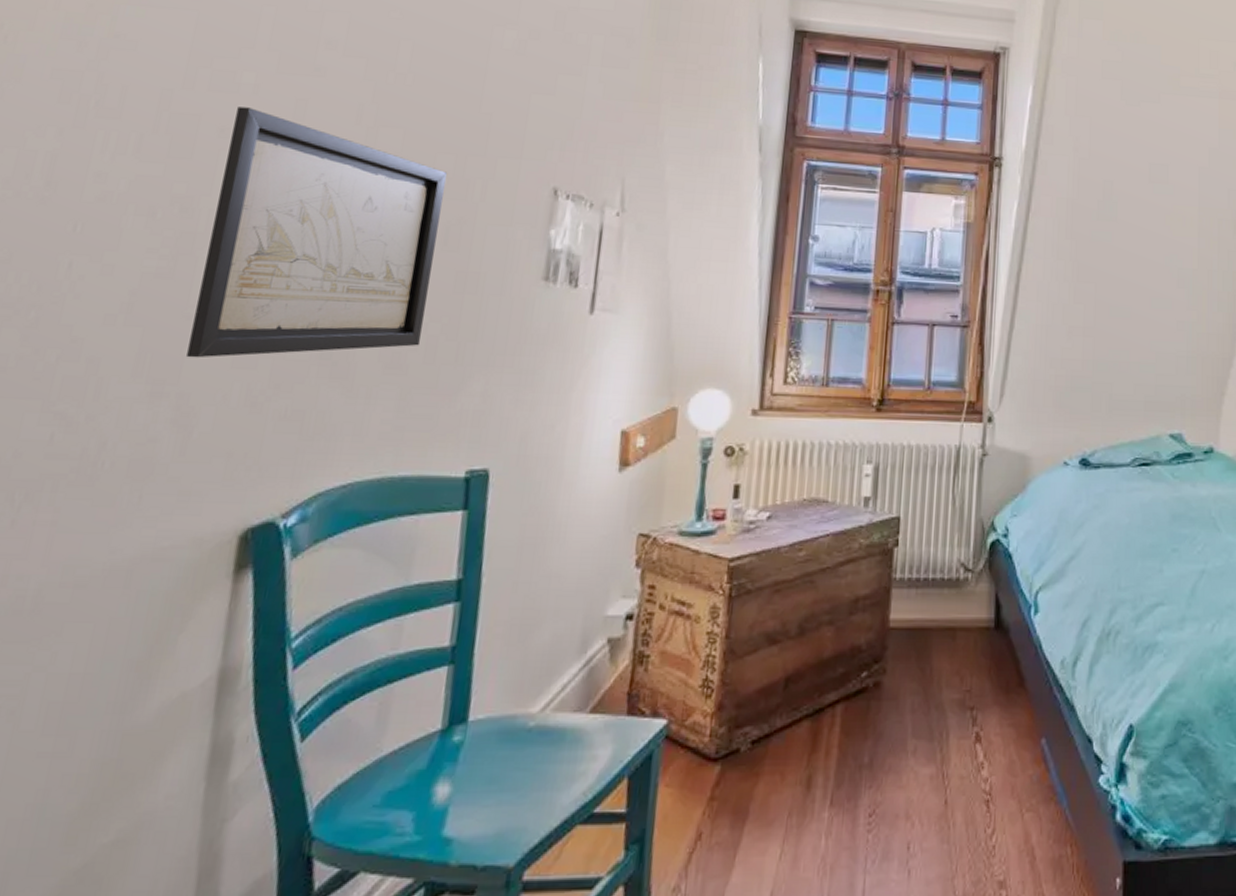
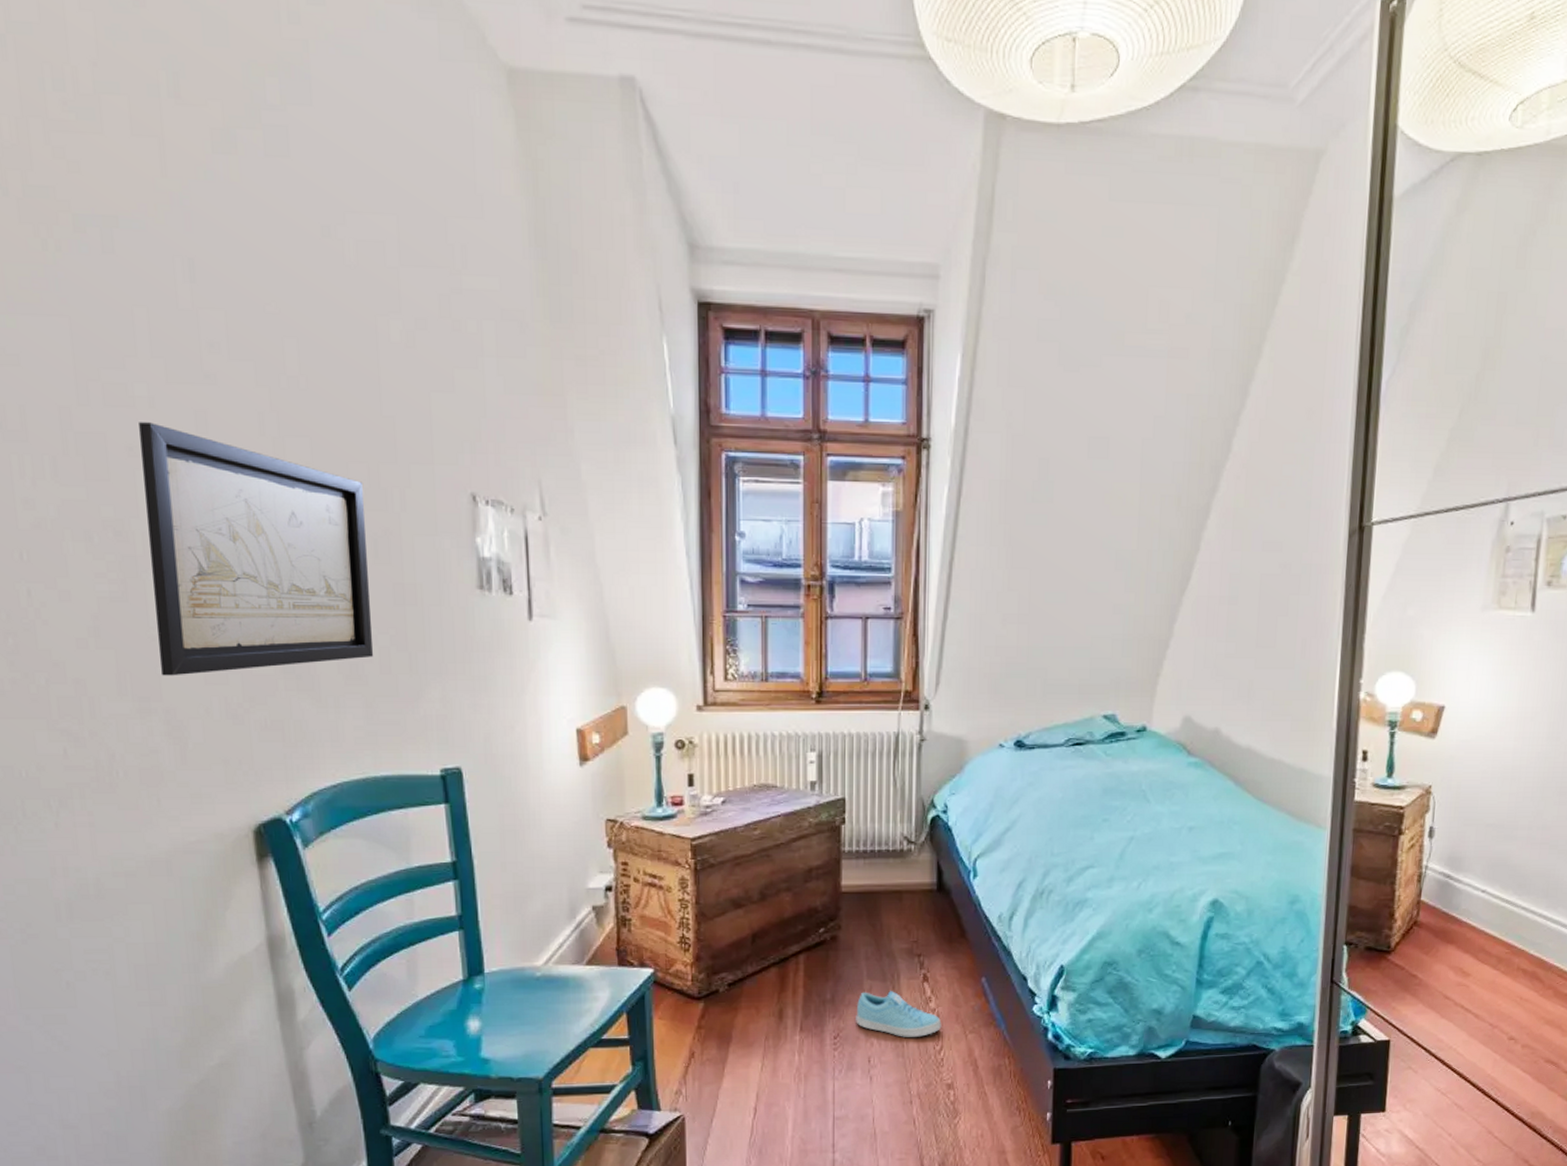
sneaker: none [895,752,995,816] -> present [856,990,942,1037]

